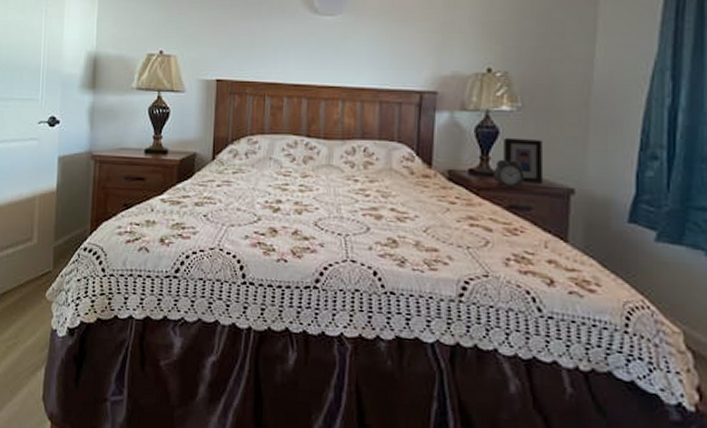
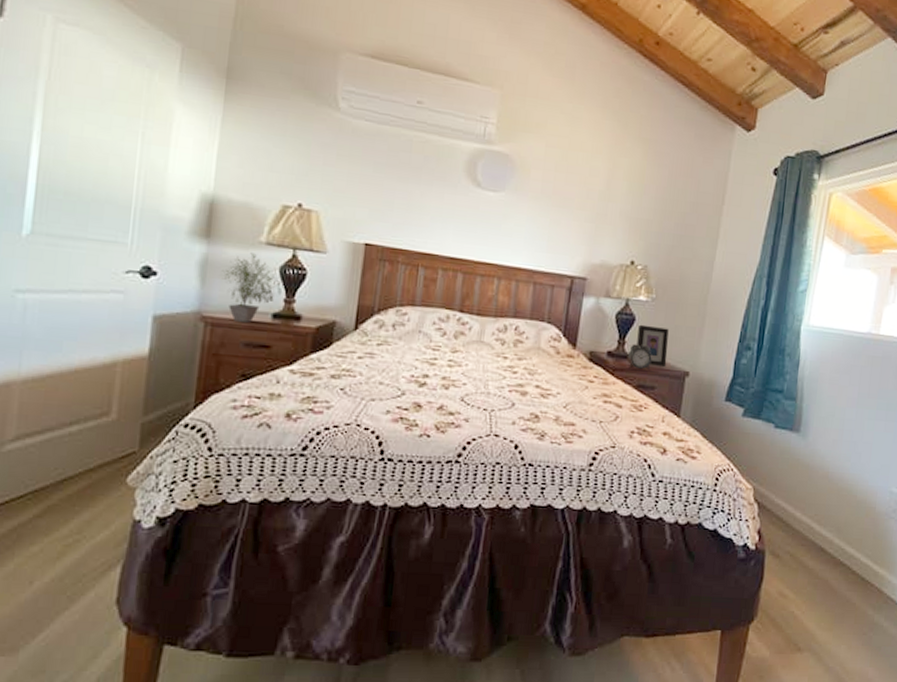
potted plant: none [105,98,152,158] -> present [222,253,283,322]

